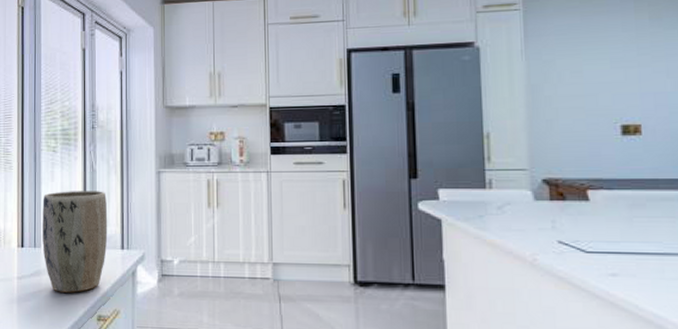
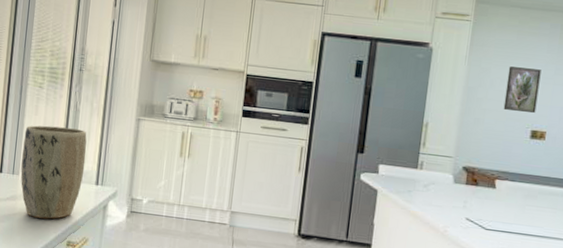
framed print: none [577,52,622,106] -> present [503,66,541,114]

